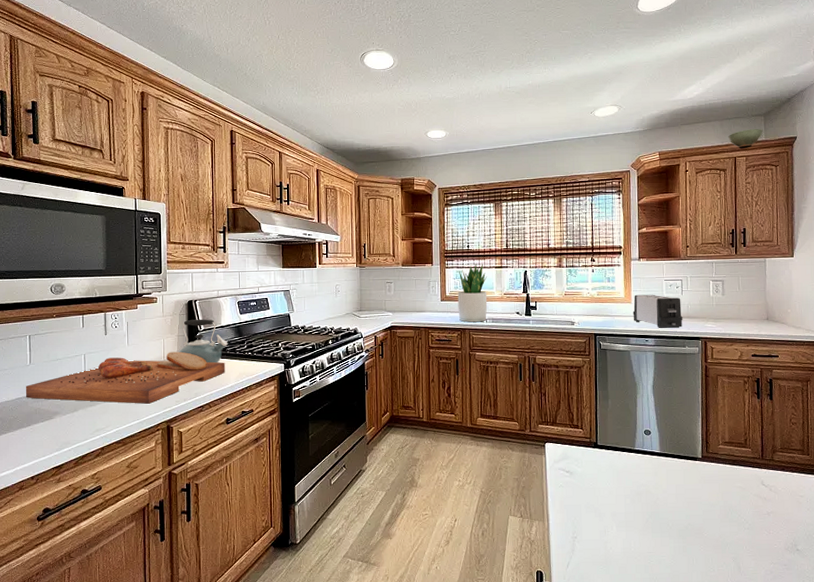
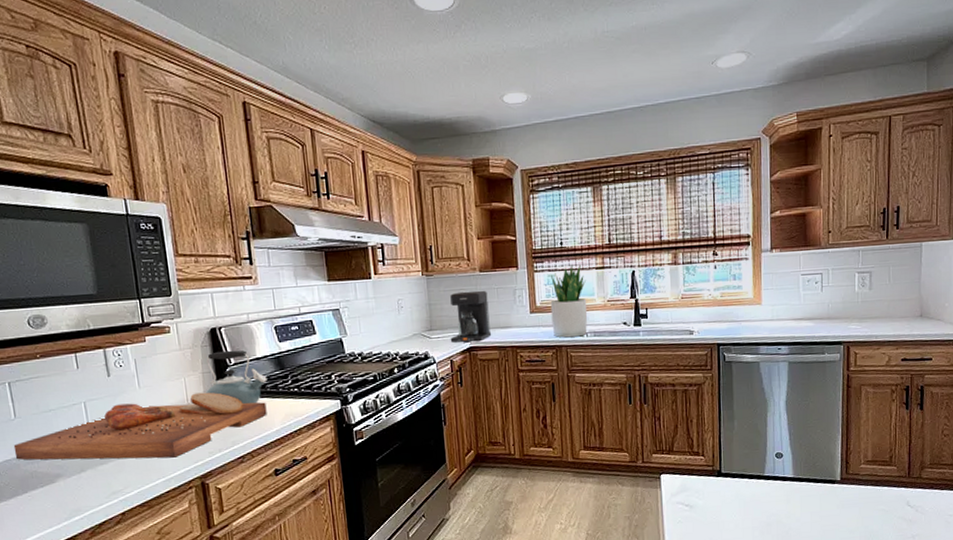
coffee maker: none [375,280,409,323] -> present [450,290,492,343]
toaster: present [633,294,683,329] -> none [763,292,822,334]
bowl: present [727,128,763,149] -> none [881,77,925,106]

